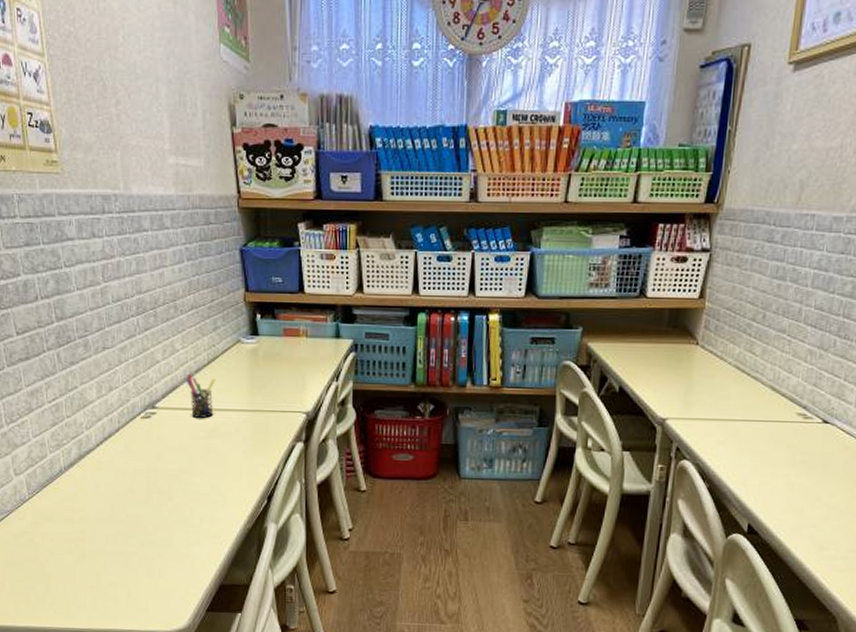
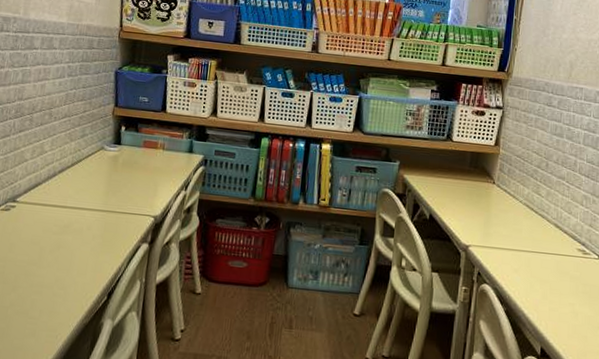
pen holder: present [186,373,215,418] -> none [48,173,76,215]

